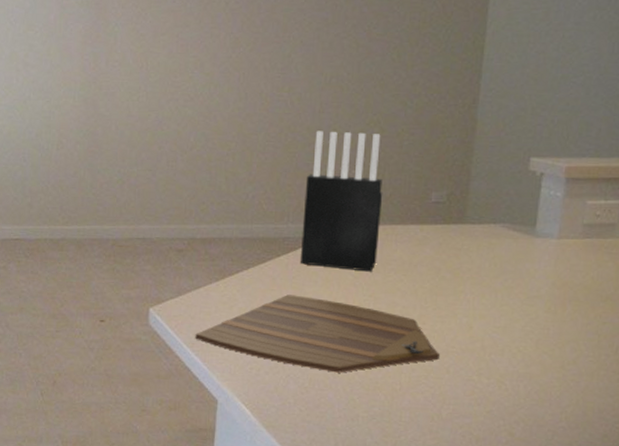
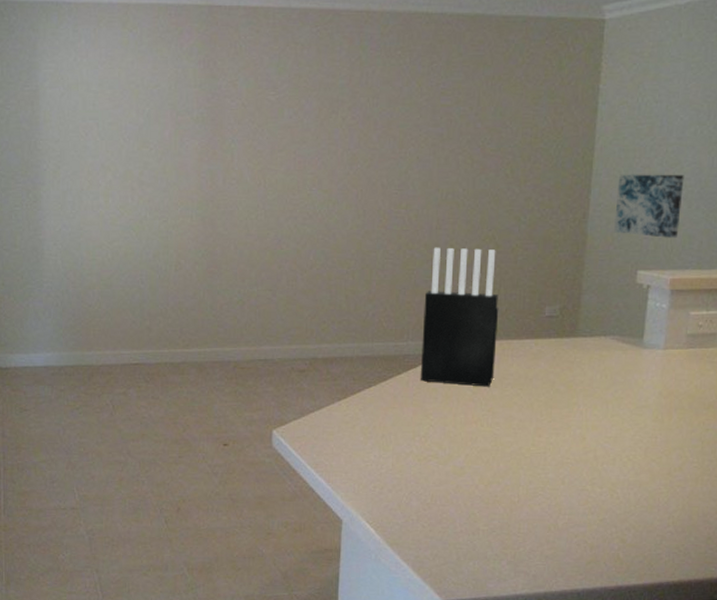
cutting board: present [195,294,441,373] -> none [319,412,556,488]
wall art: none [506,59,582,125] -> present [614,174,684,238]

